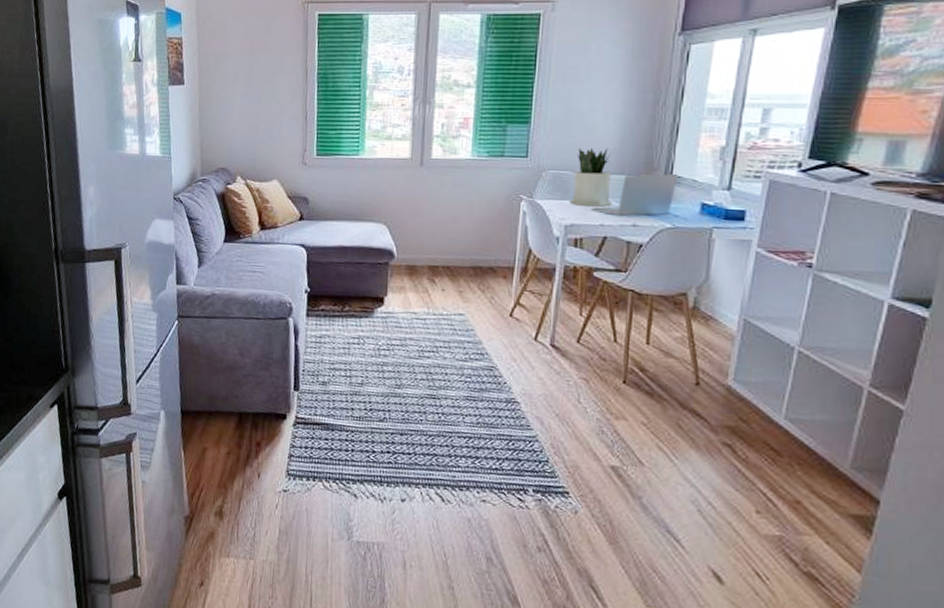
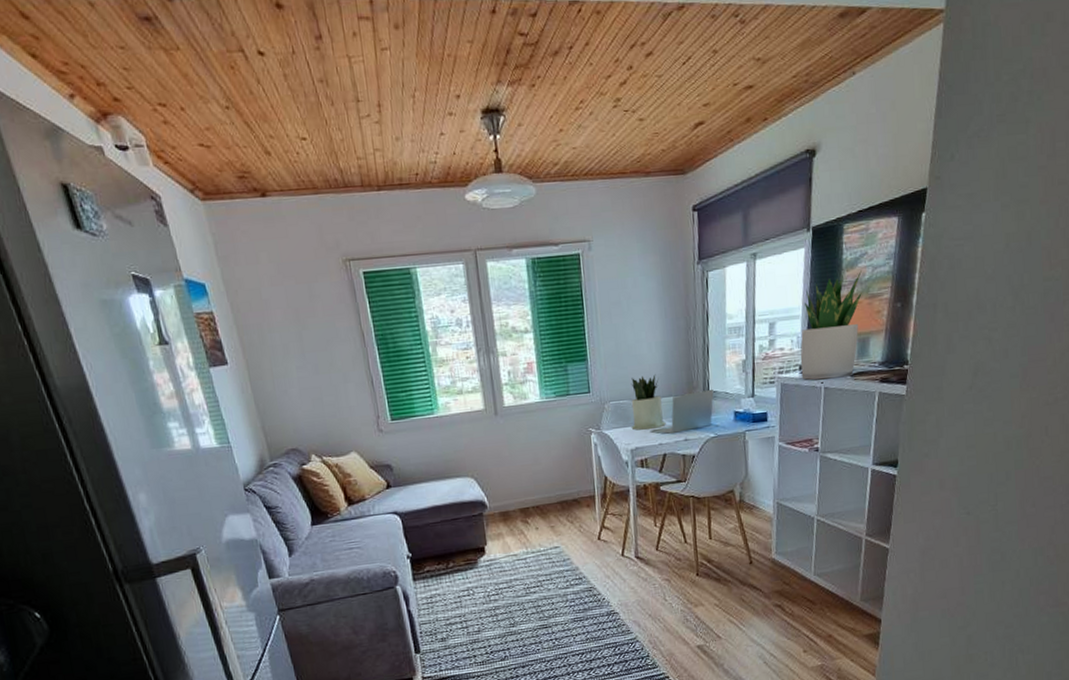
planter: none [800,60,904,185] -> present [800,270,862,381]

